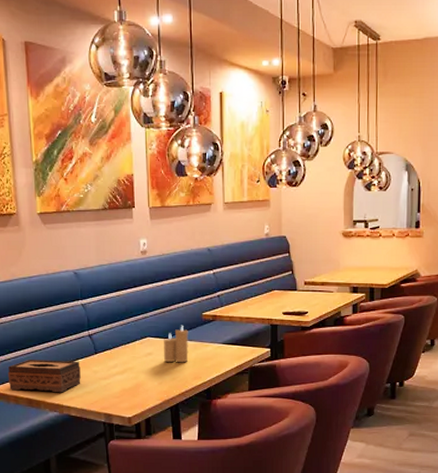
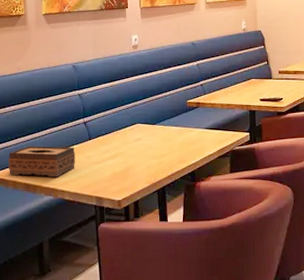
candle: present [164,325,189,363] -> none [152,112,175,148]

